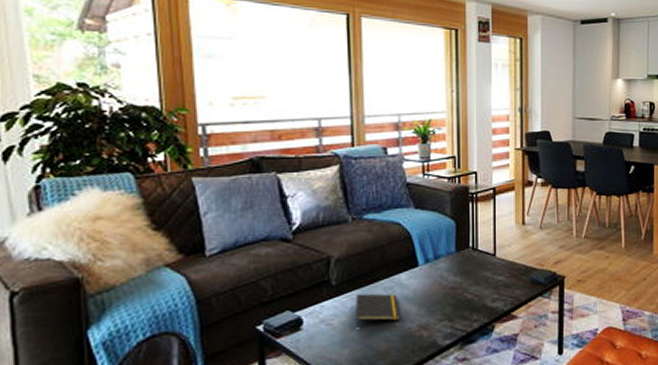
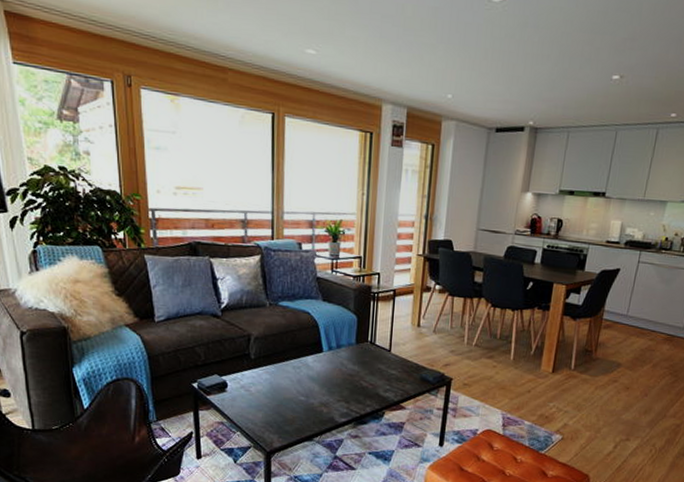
notepad: present [356,293,401,328] -> none [269,369,306,396]

